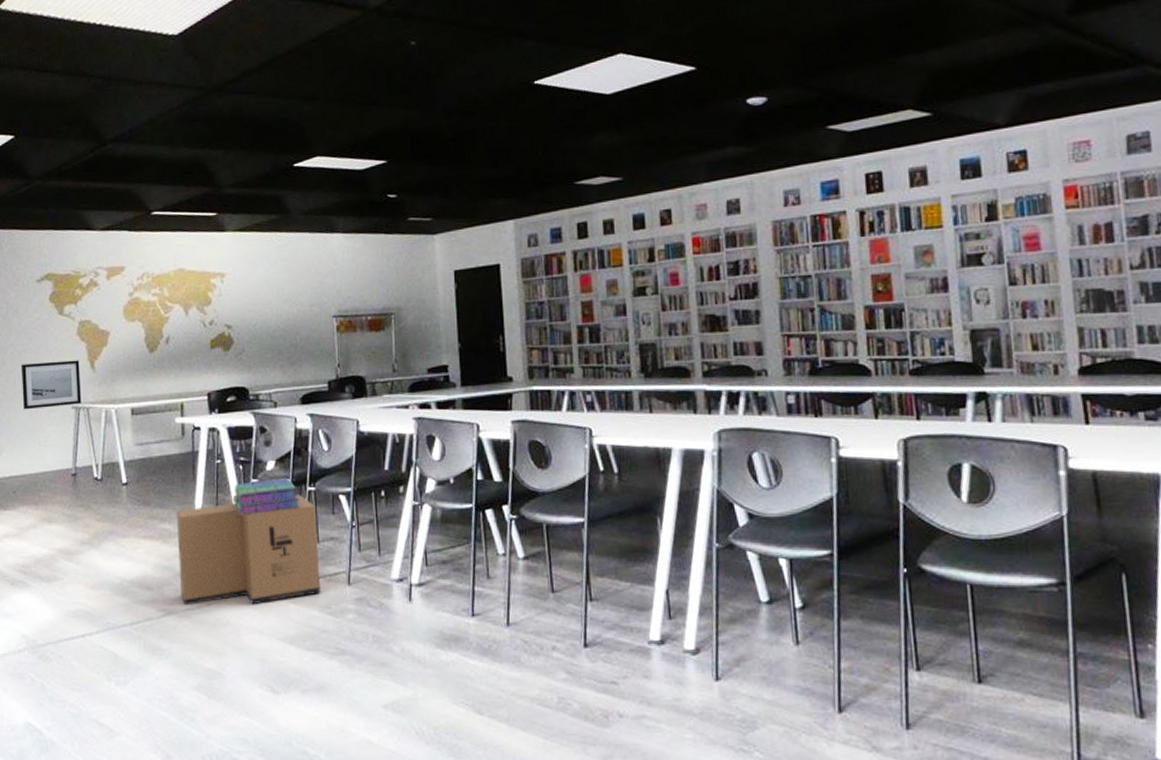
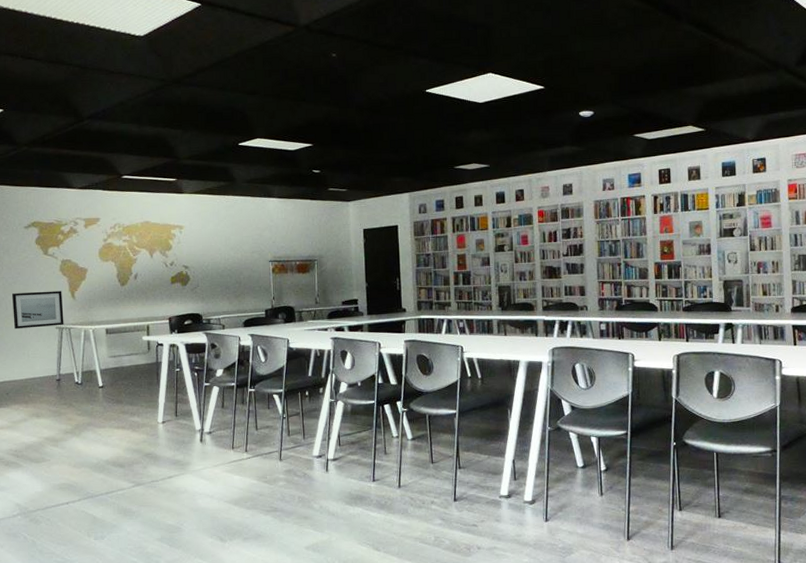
cardboard box: present [176,495,321,605] -> none [143,395,259,478]
stack of books: present [232,478,301,515] -> none [189,382,243,410]

